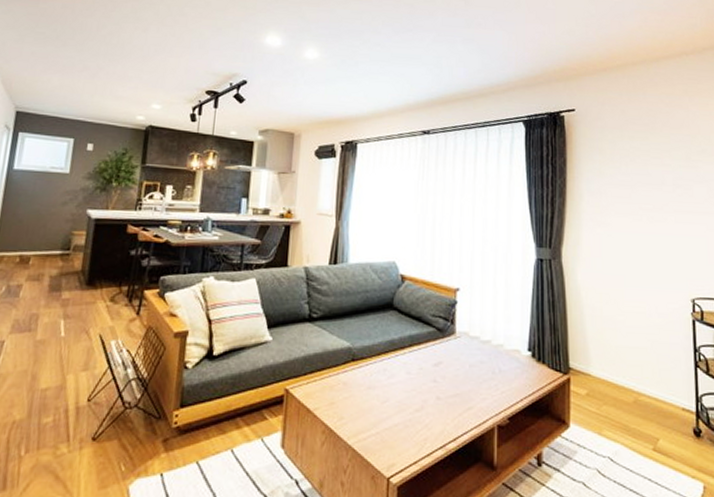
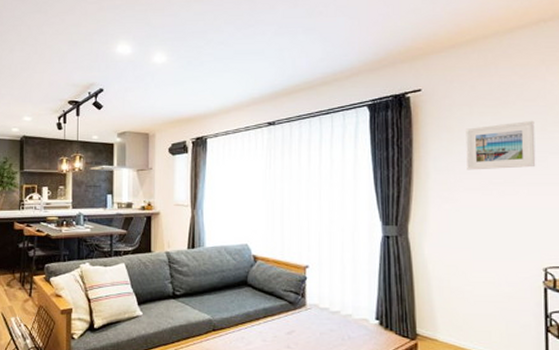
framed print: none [617,148,682,195] -> present [466,121,536,170]

